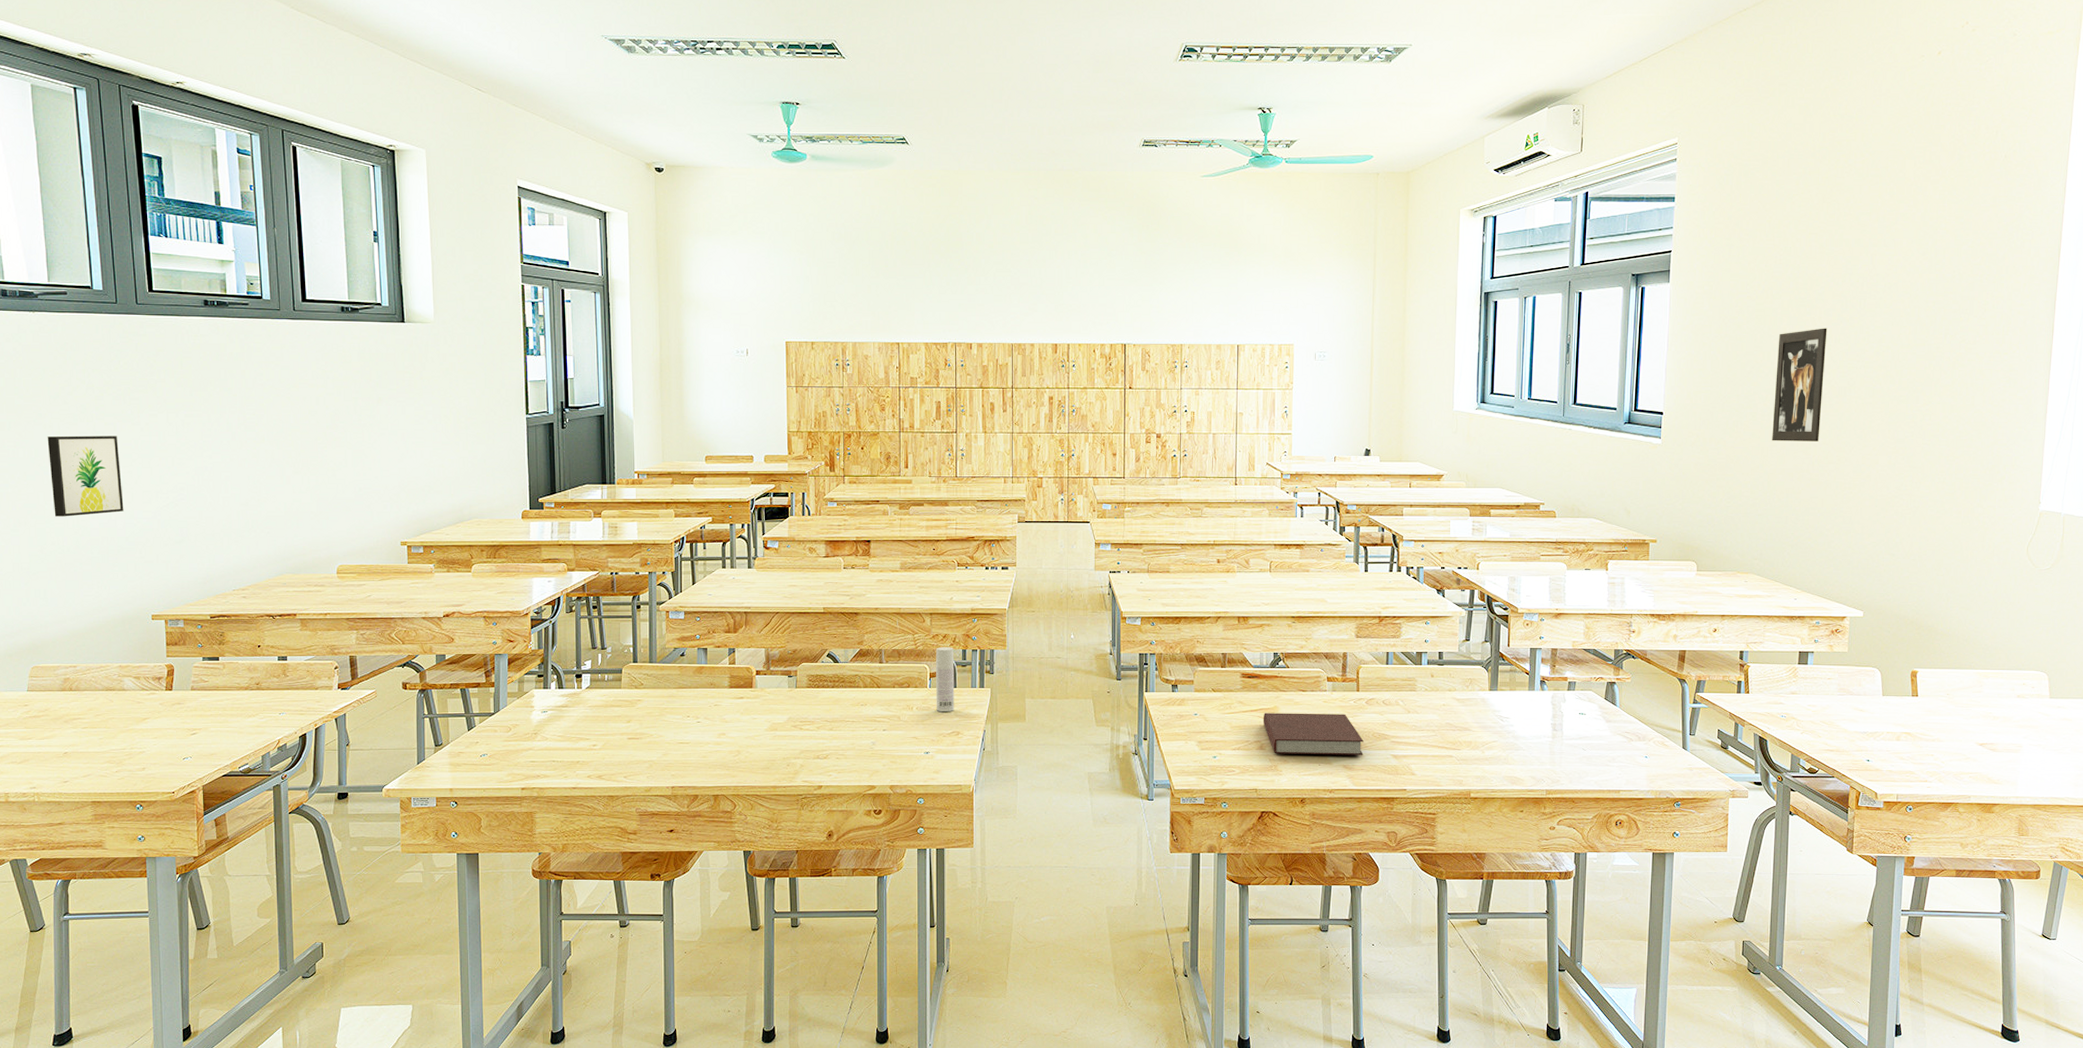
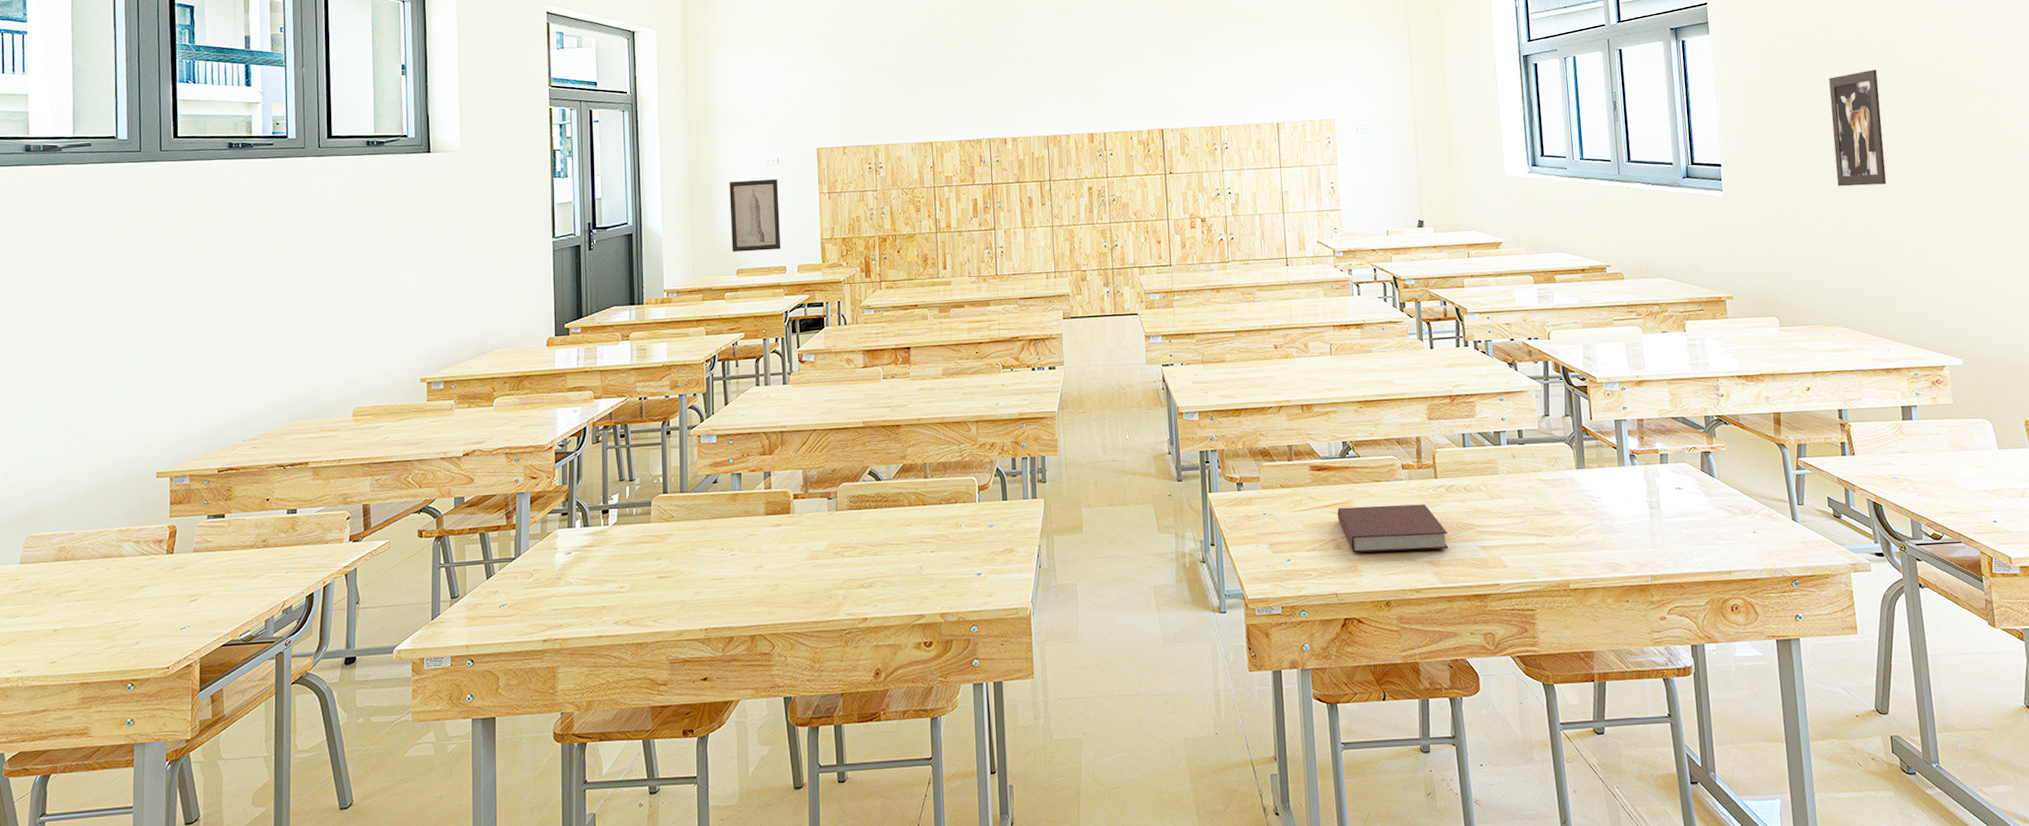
wall art: present [47,435,124,517] -> none [60,286,135,374]
wall art: none [699,369,749,439] -> present [729,178,781,252]
bottle: present [936,647,954,712] -> none [984,456,1006,528]

